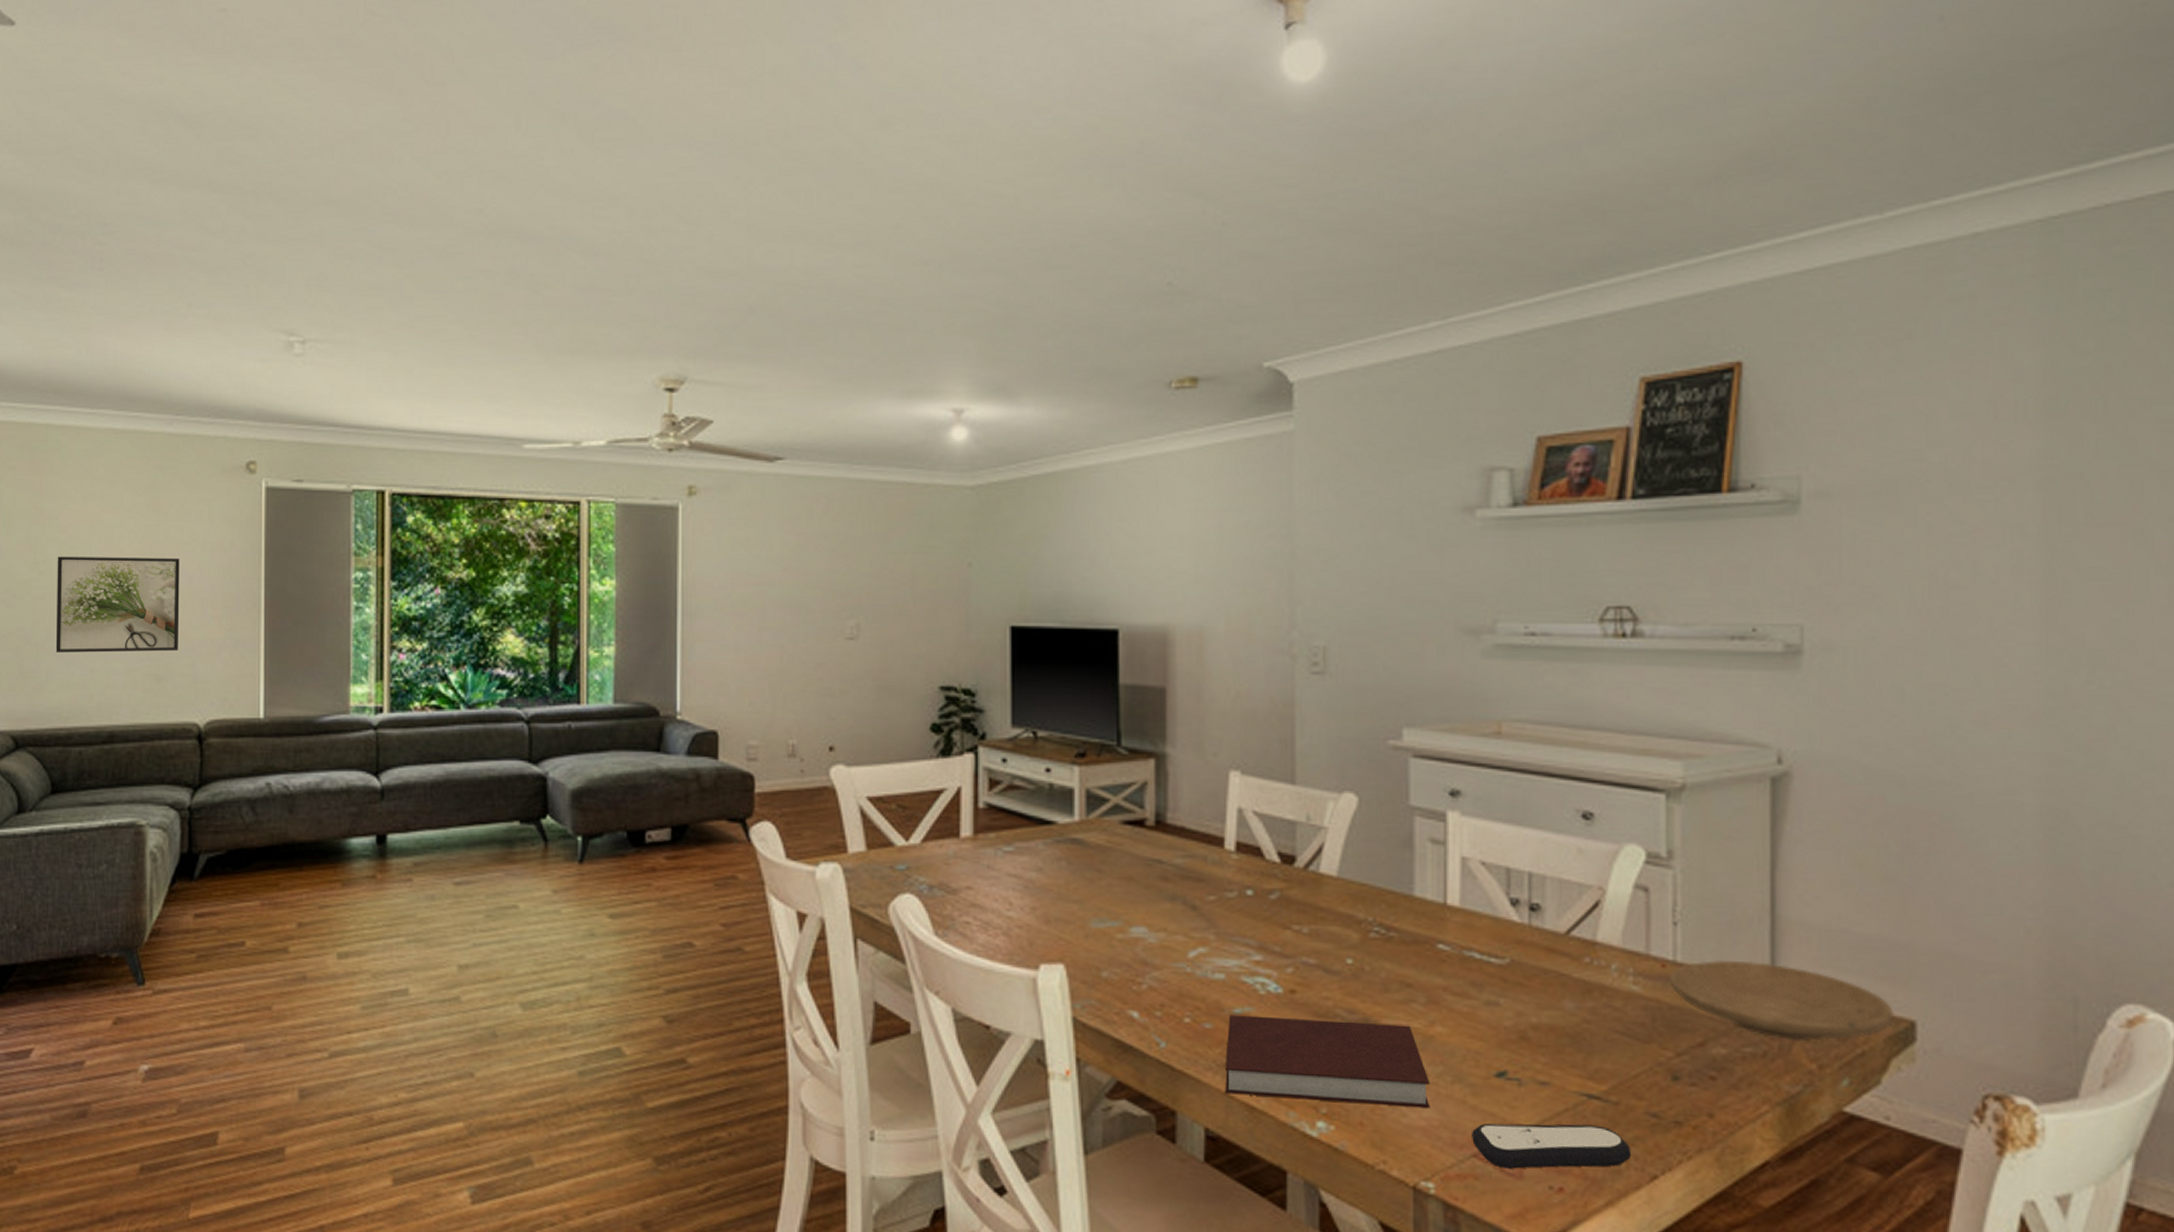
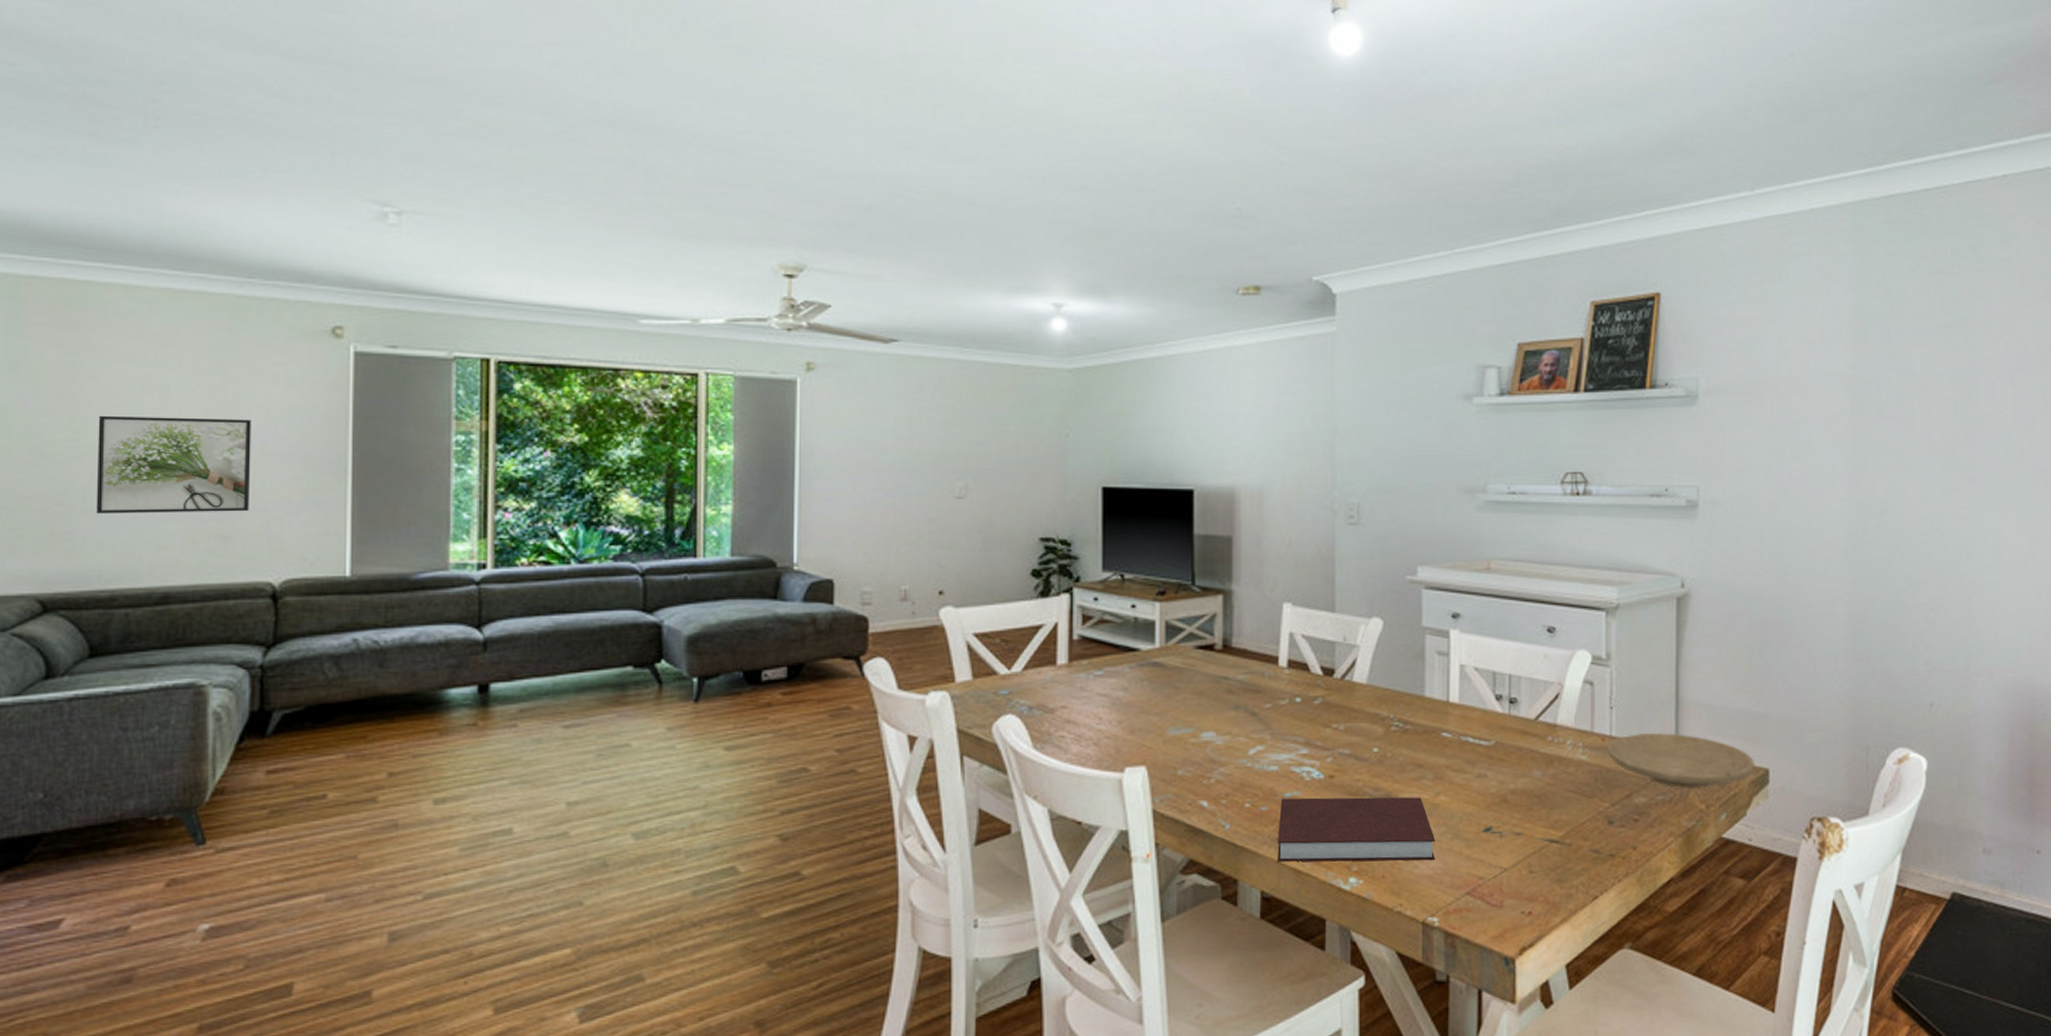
remote control: present [1470,1123,1632,1169] -> none [1465,862,1580,901]

